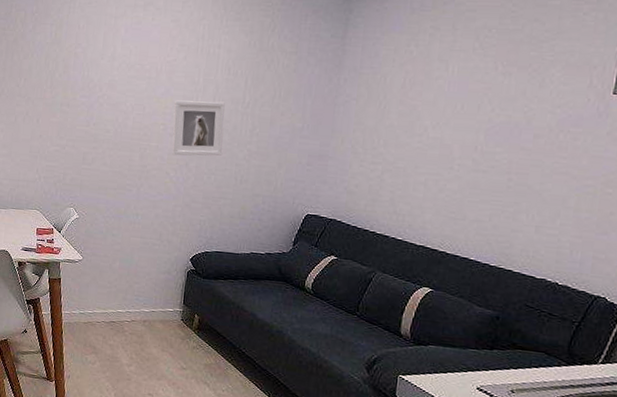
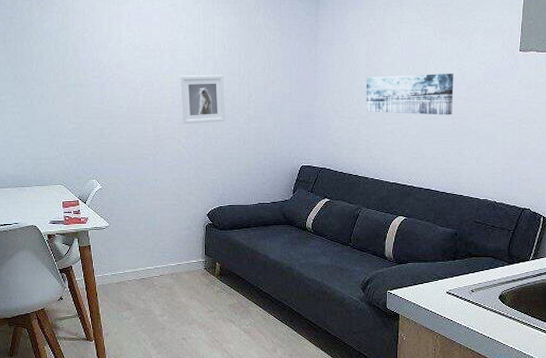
wall art: none [394,114,516,169] -> present [366,74,454,115]

